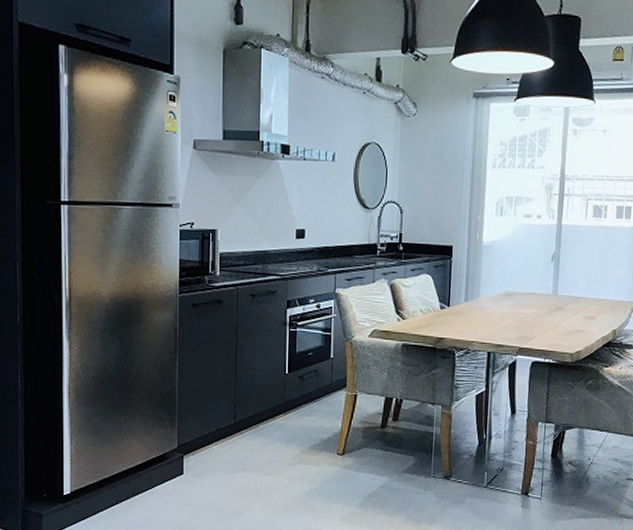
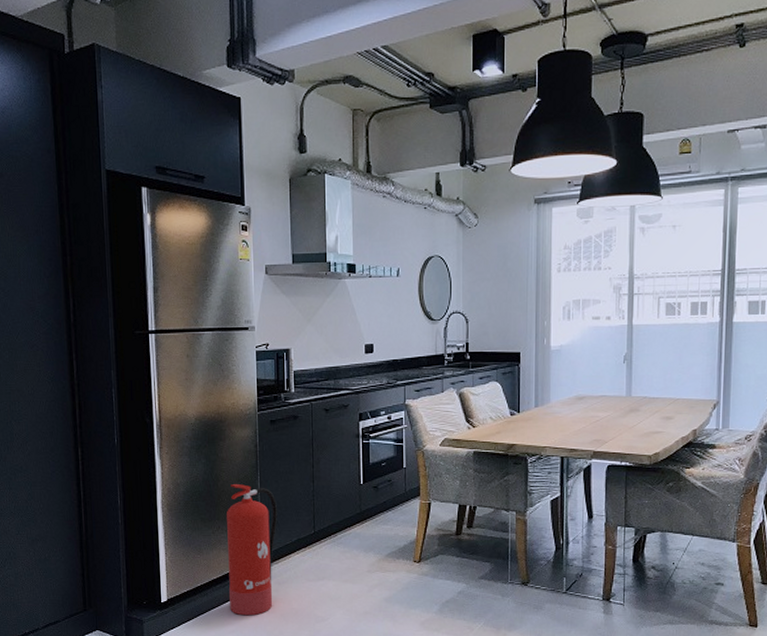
fire extinguisher: none [140,370,197,510] -> present [227,484,278,616]

